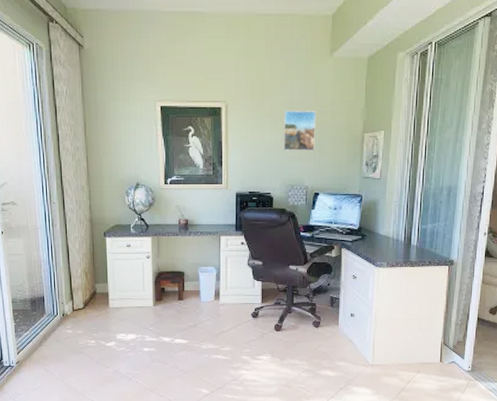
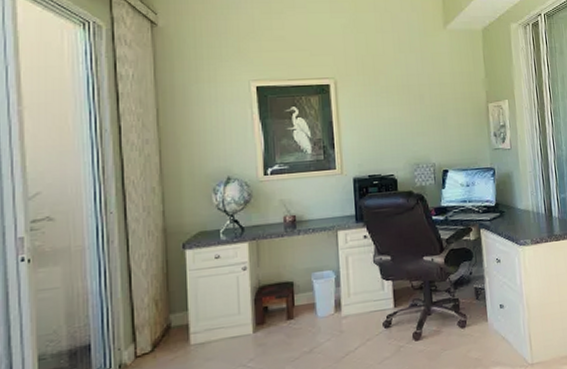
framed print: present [283,111,316,151] -> none [400,83,439,127]

